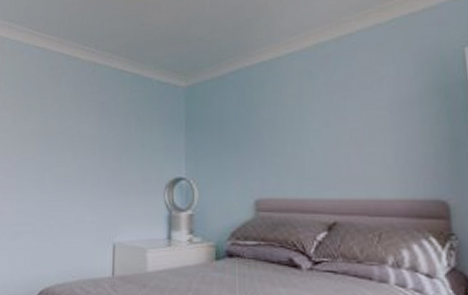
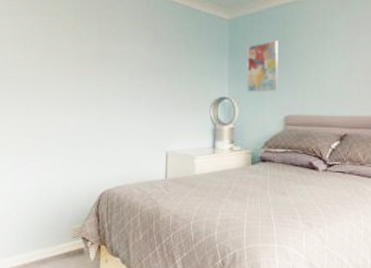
wall art: none [207,109,245,172] -> present [247,40,278,93]

